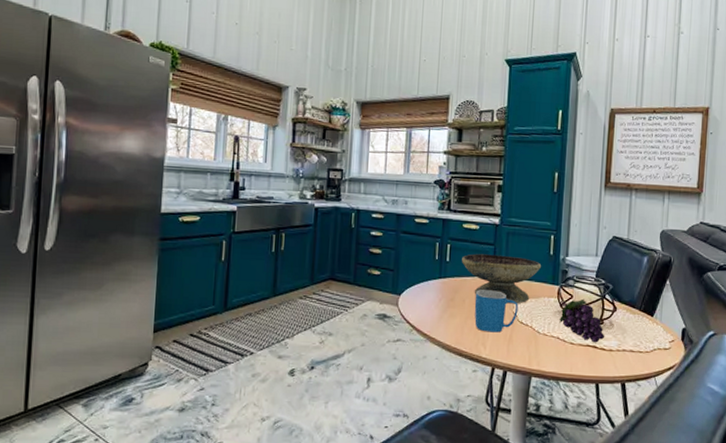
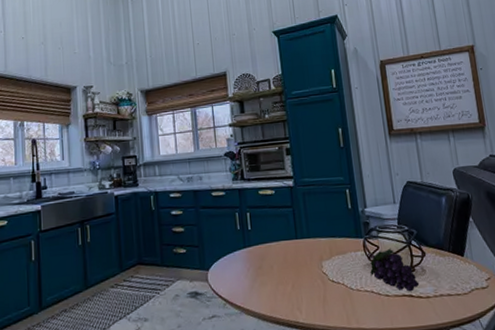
decorative bowl: present [462,253,542,304] -> none [263,215,343,264]
mug: present [474,290,518,333] -> none [282,252,328,296]

